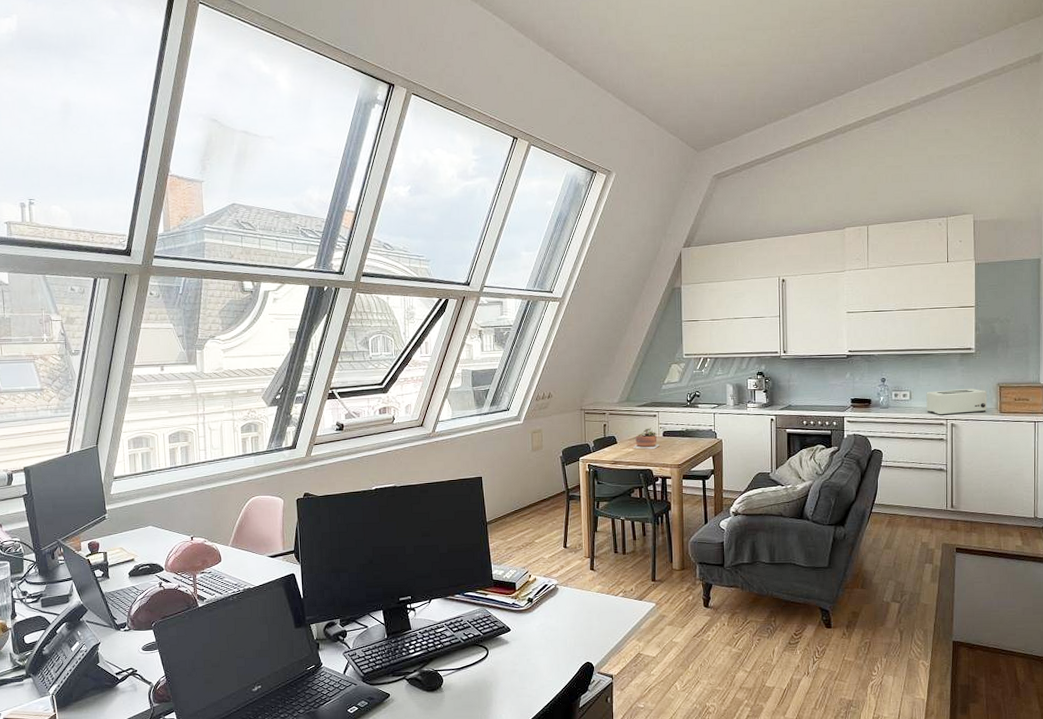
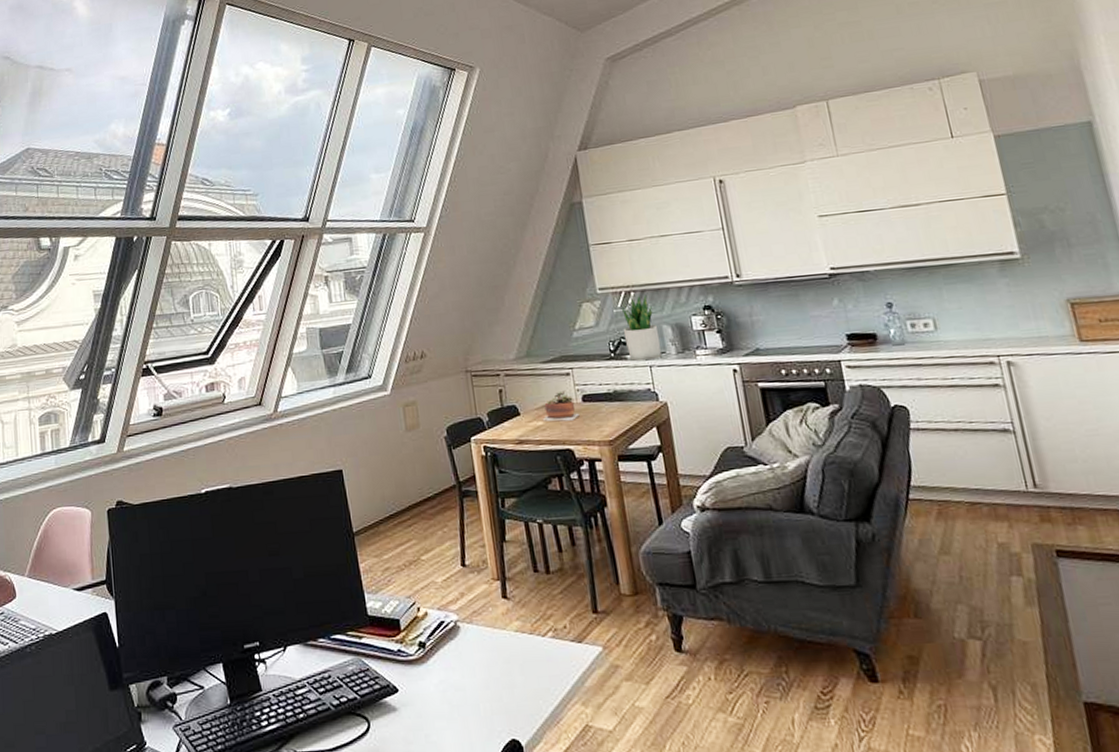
planter: none [698,362,724,410] -> present [620,295,662,362]
toaster: present [926,388,987,416] -> none [958,308,1059,352]

